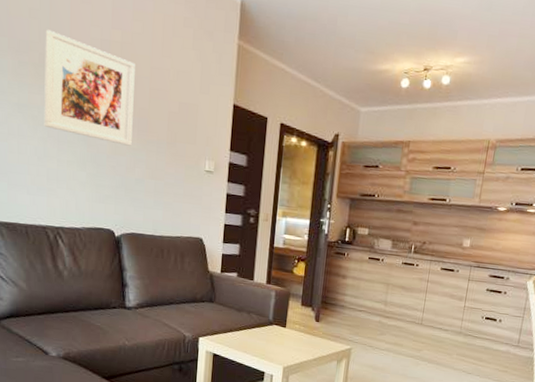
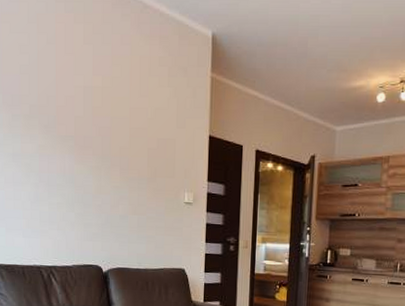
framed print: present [44,29,135,146] -> none [34,82,116,185]

